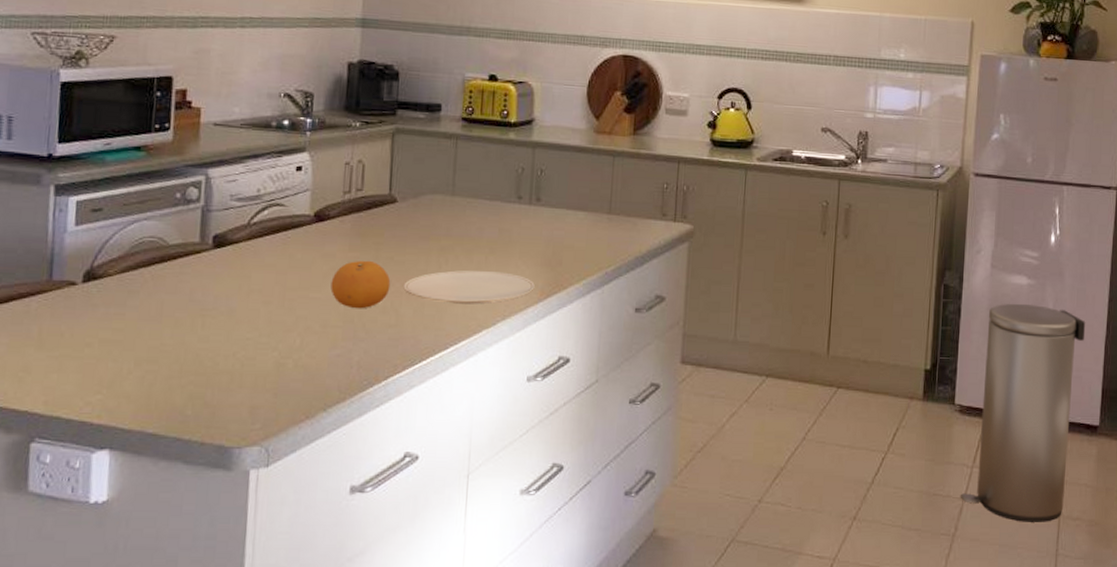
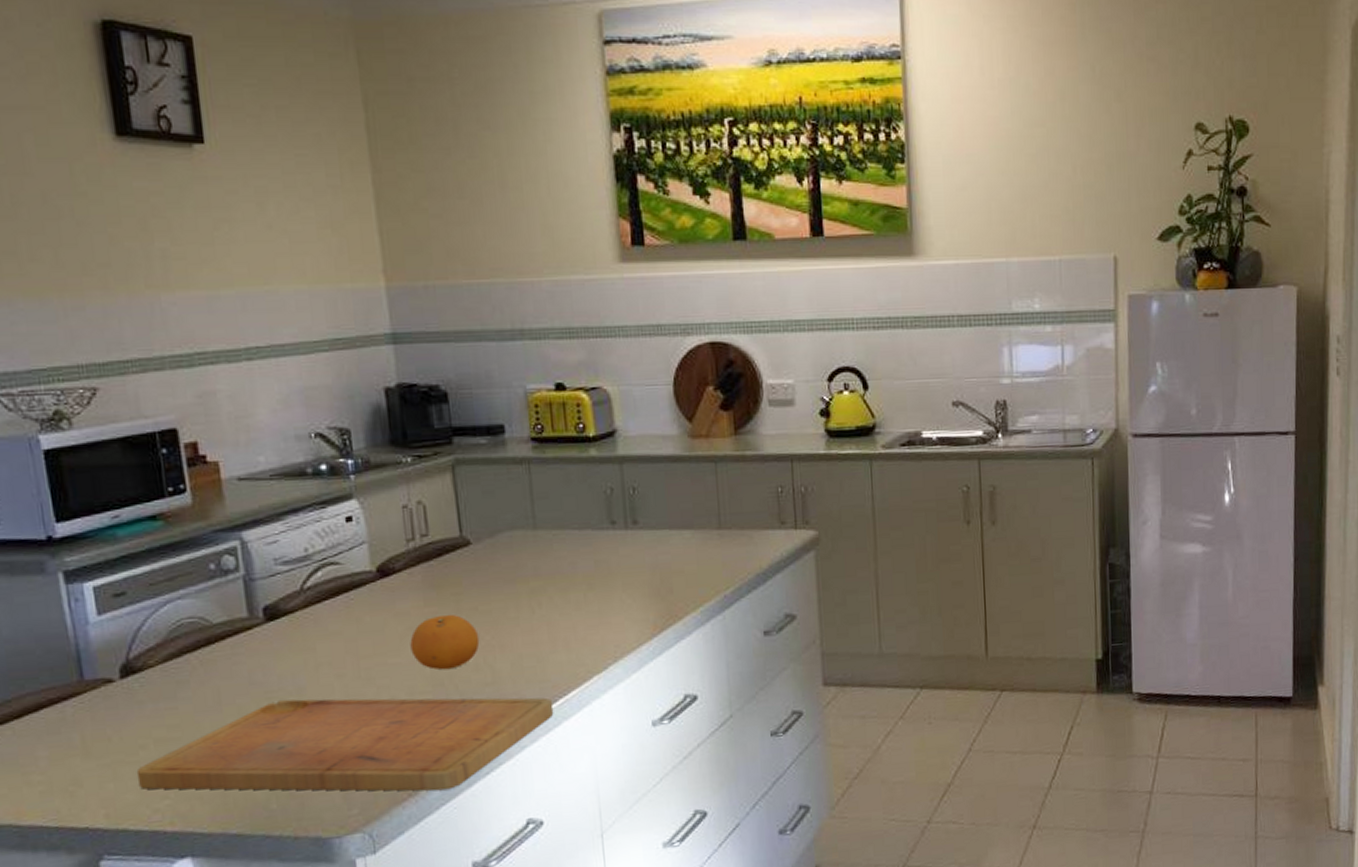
cutting board: none [78,317,444,417] -> present [136,697,554,792]
plate: present [403,270,535,304] -> none [494,609,646,651]
pedal bin: present [960,303,1086,522] -> none [1146,574,1271,808]

